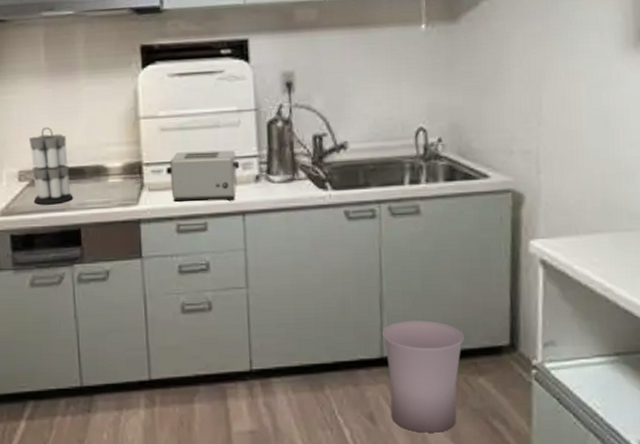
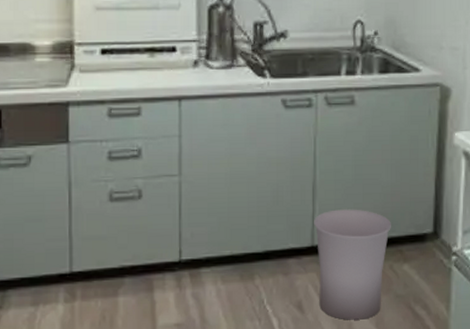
toaster: present [170,150,239,203] -> none [104,33,177,86]

